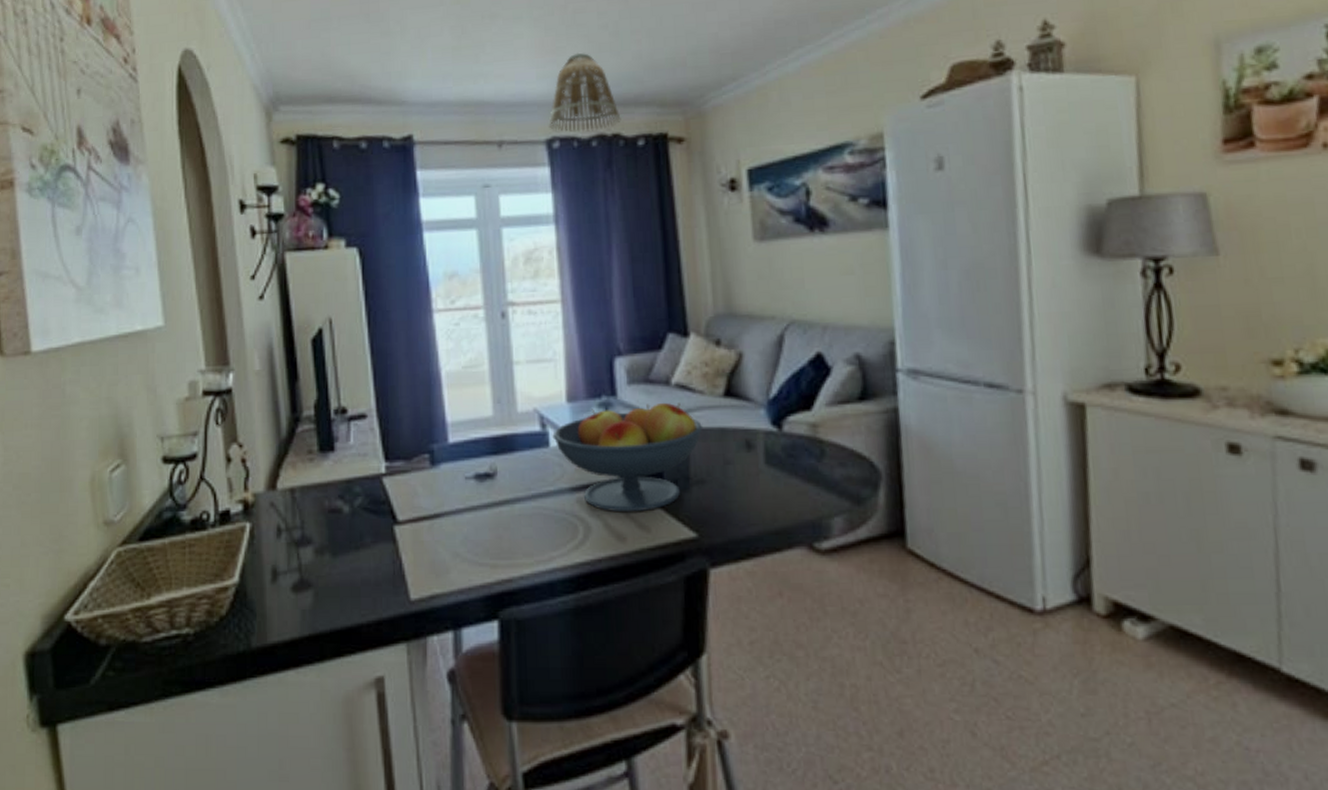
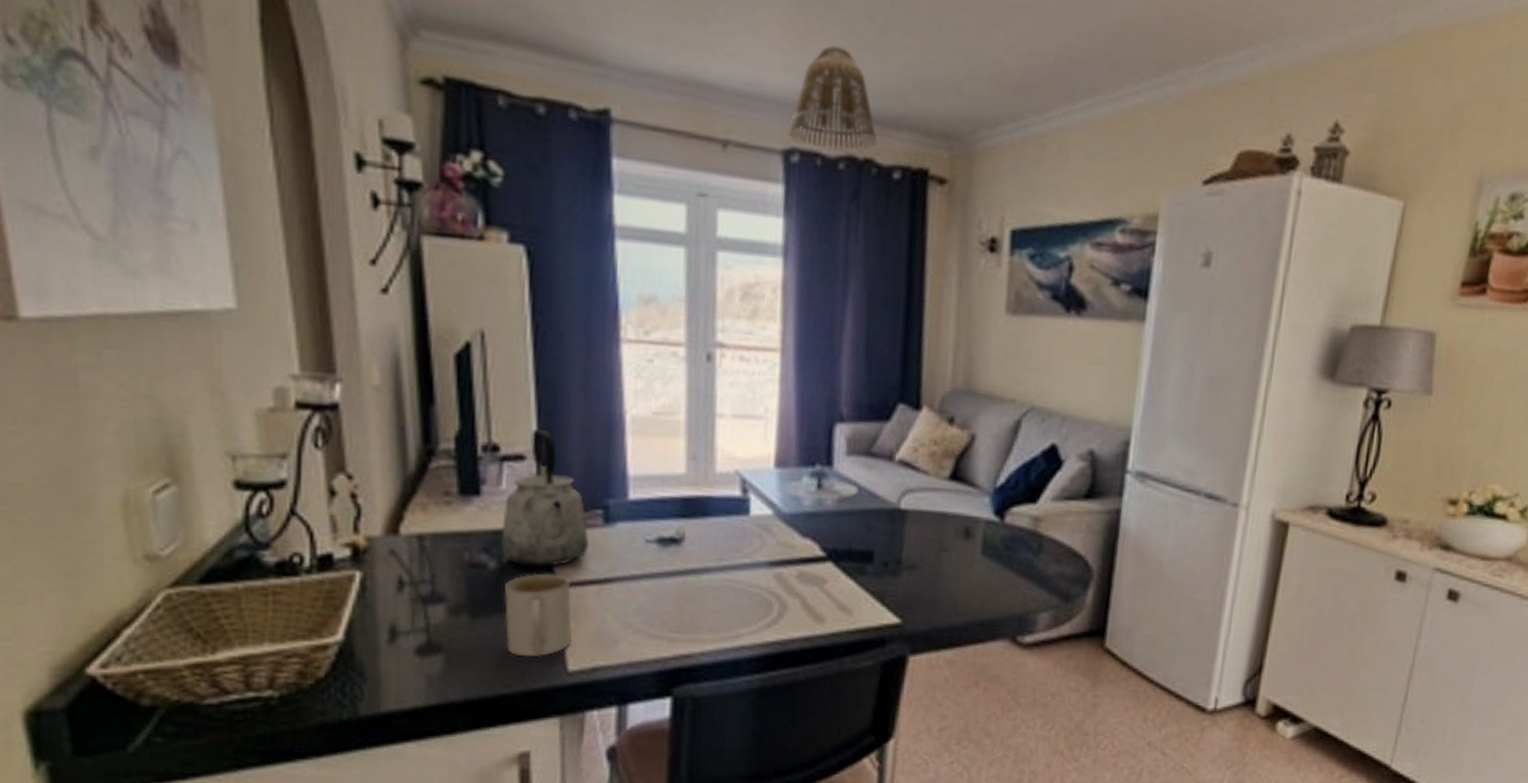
kettle: none [352,390,421,509] -> present [501,428,590,568]
mug: none [357,513,412,588] -> present [504,573,573,656]
fruit bowl: present [552,402,704,513] -> none [754,478,923,593]

